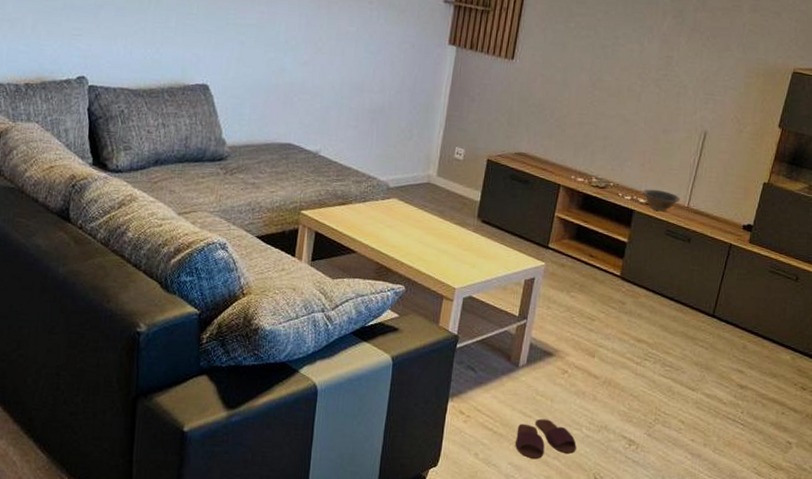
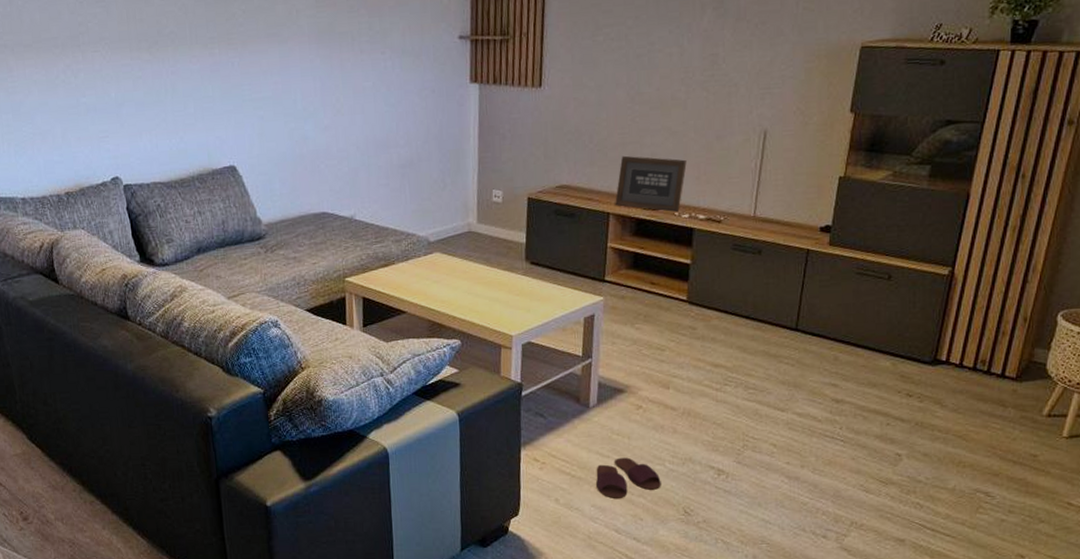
picture frame: none [566,134,635,194] -> present [615,155,687,213]
decorative bowl: present [642,189,680,212] -> none [700,202,744,226]

